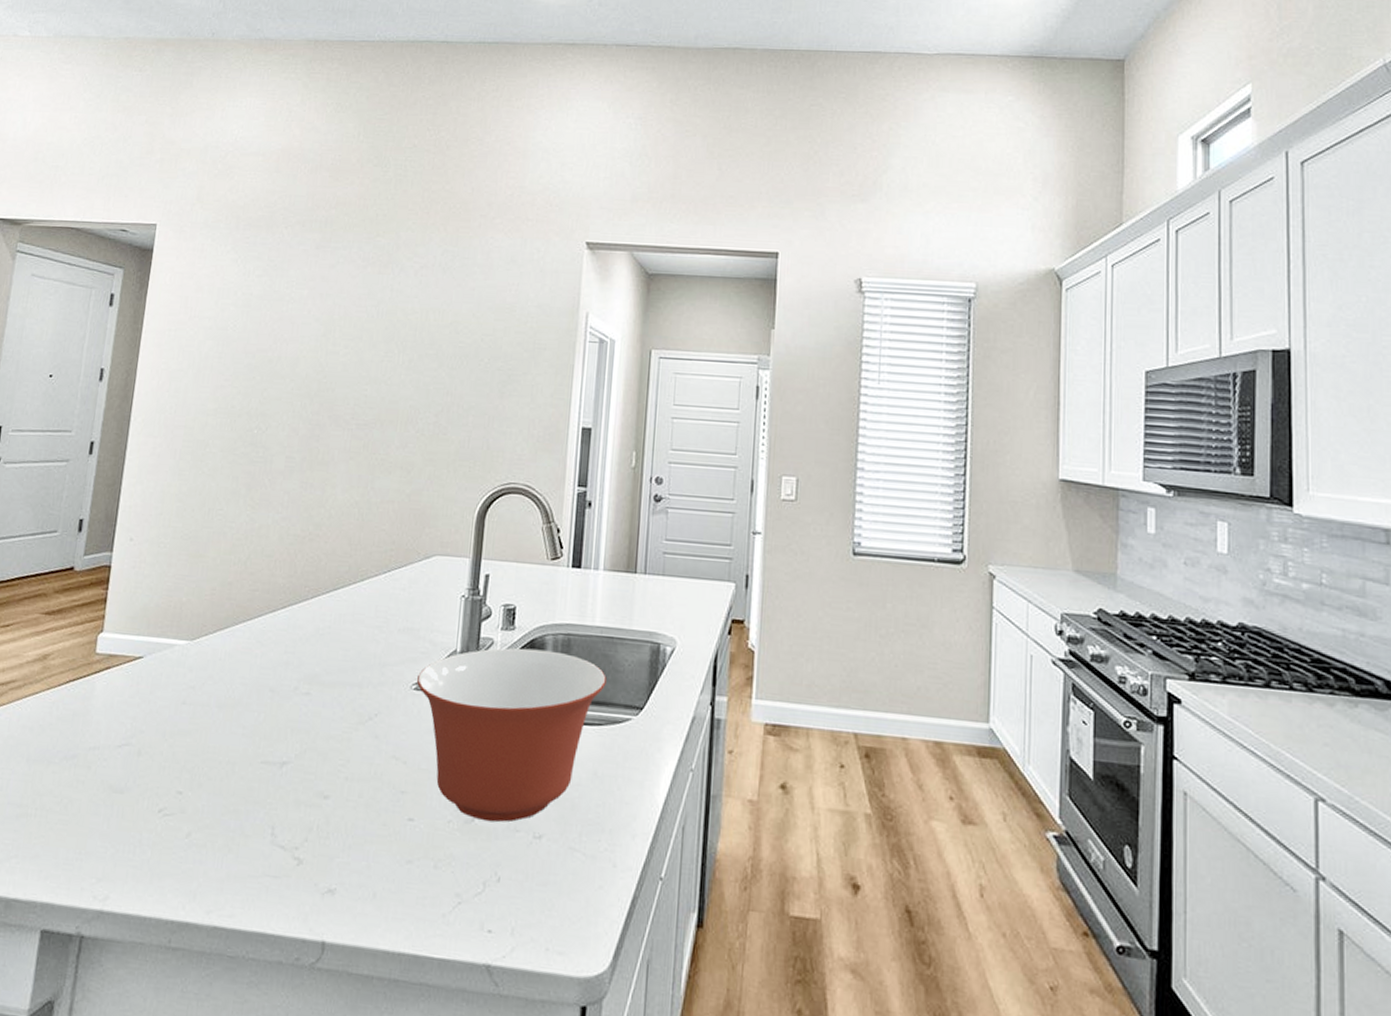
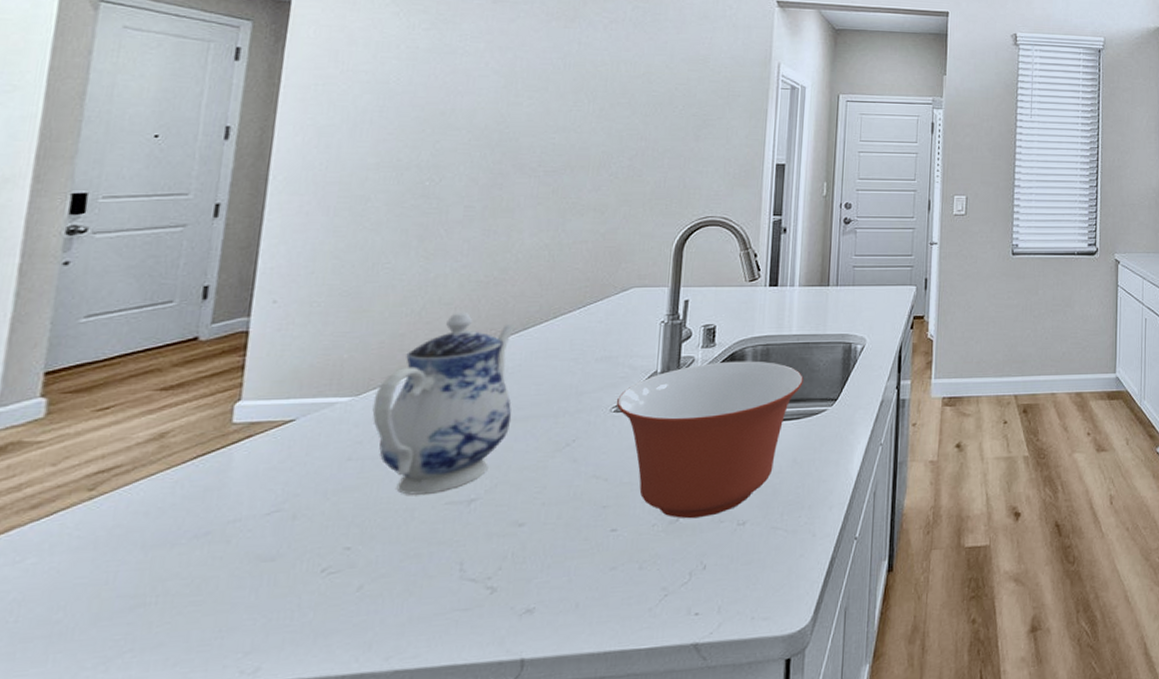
teapot: none [204,565,328,750] -> present [372,311,516,495]

